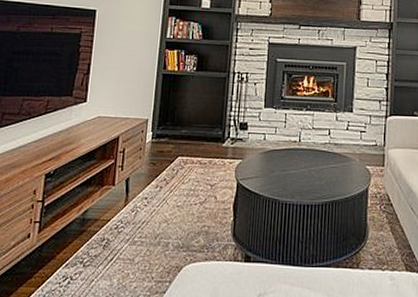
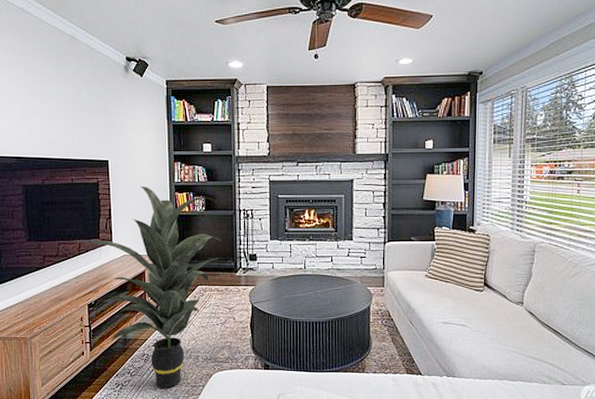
indoor plant: none [57,40,210,285] -> present [87,186,221,389]

